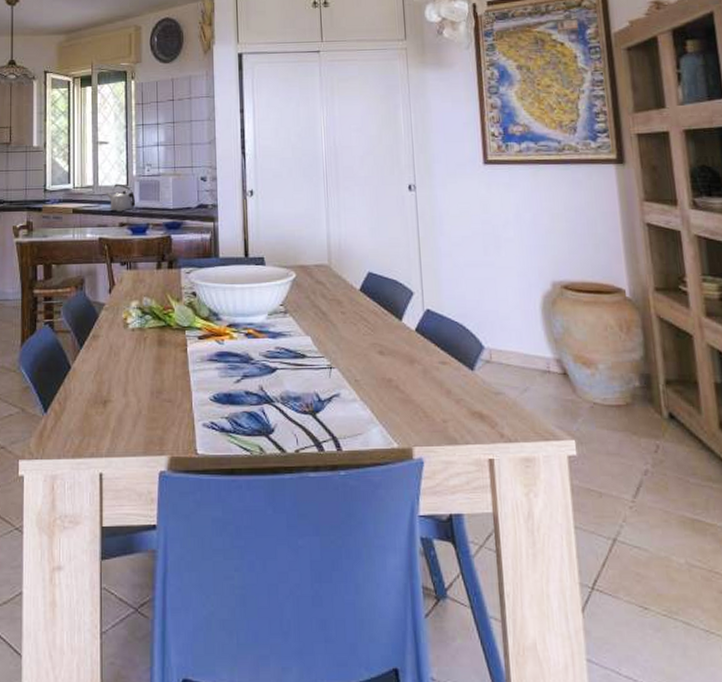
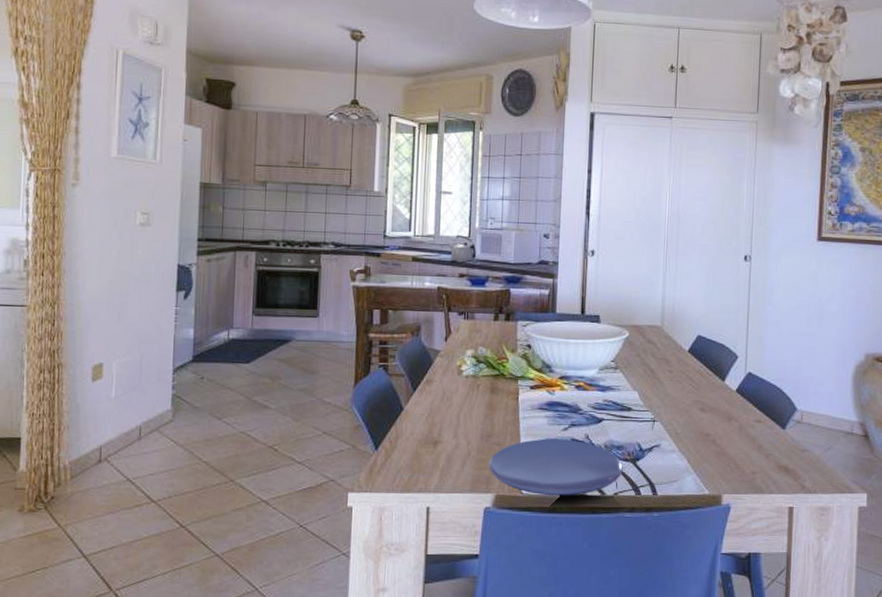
plate: none [161,392,303,456] -> present [489,438,623,496]

